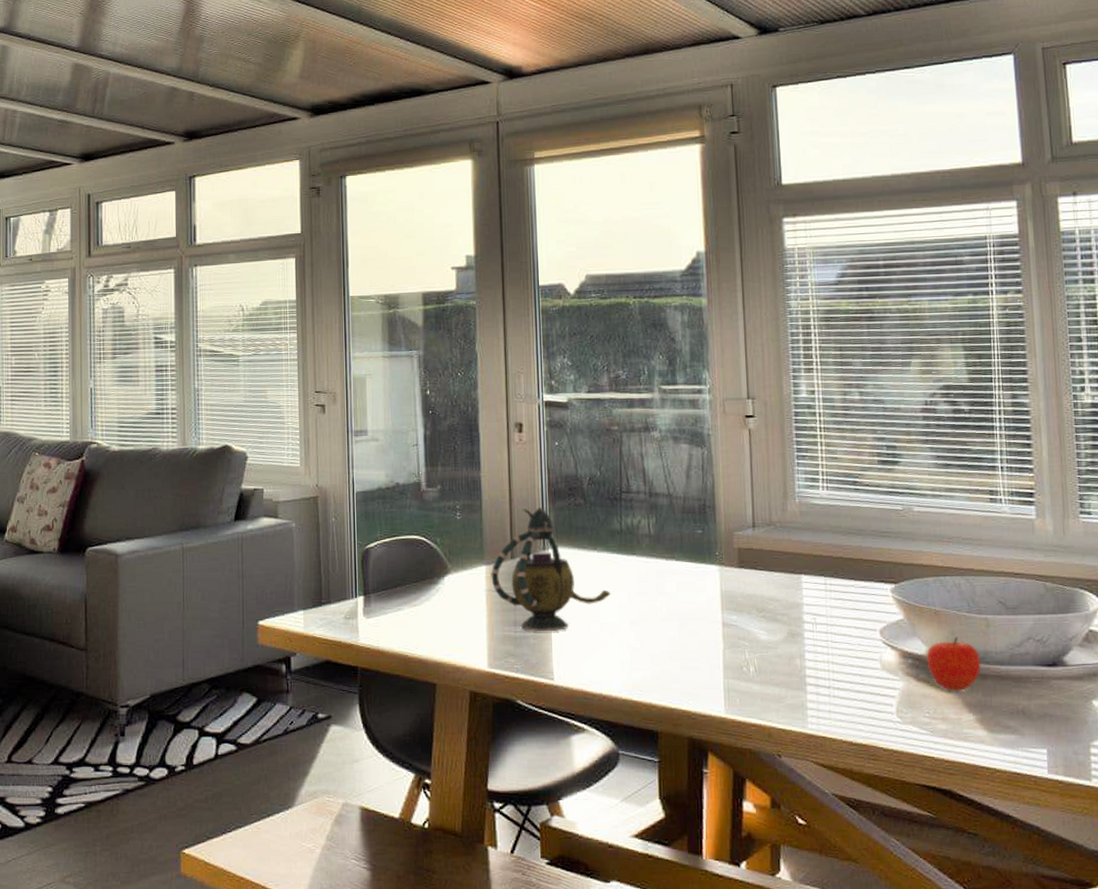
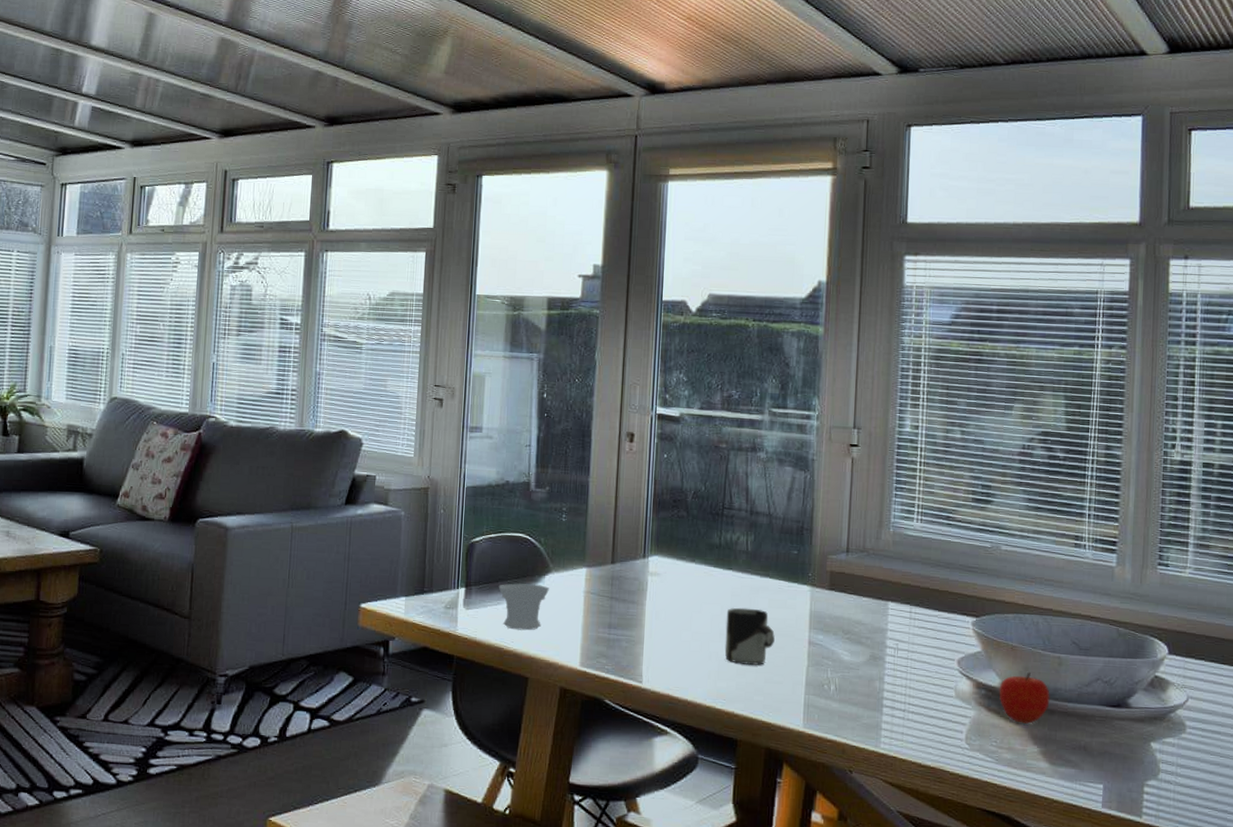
cup: none [397,587,450,635] -> present [498,583,549,631]
teapot: present [491,507,611,632] -> none [590,516,705,636]
cup: none [634,593,687,652] -> present [724,607,775,665]

